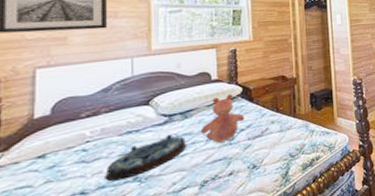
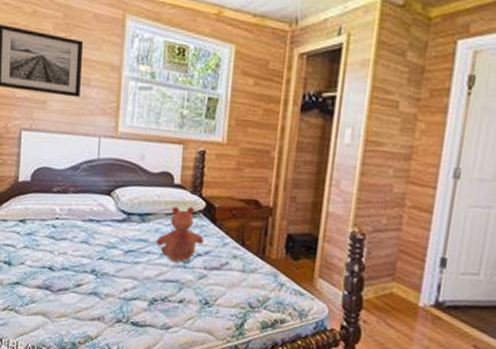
serving tray: present [105,133,186,182] -> none [68,235,141,269]

